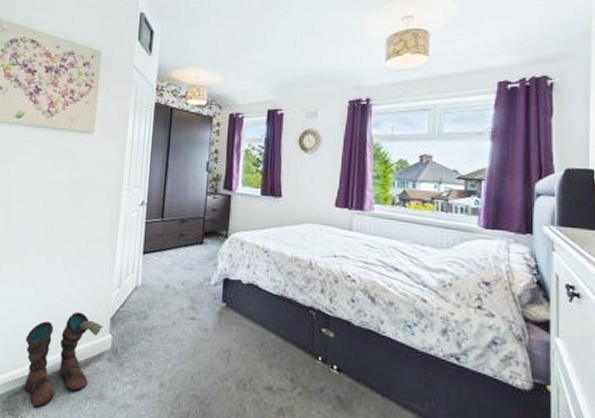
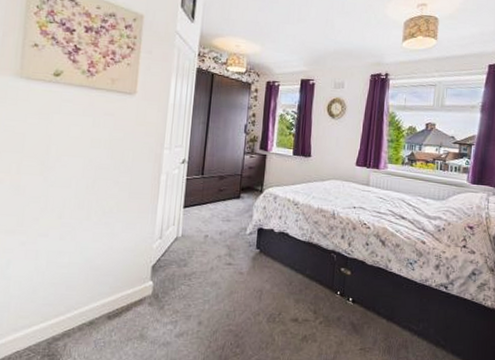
boots: present [24,311,104,409] -> none [65,262,145,352]

